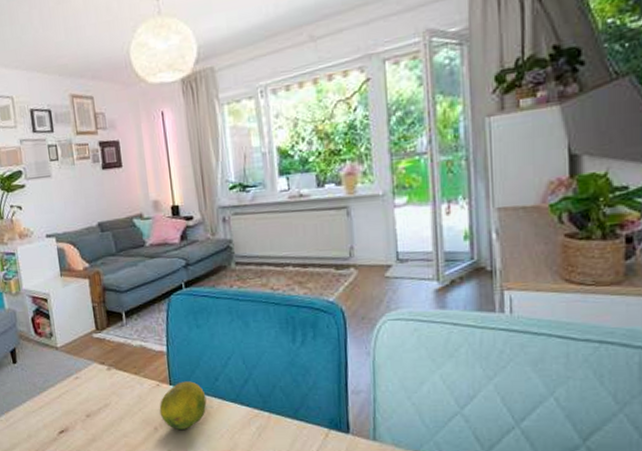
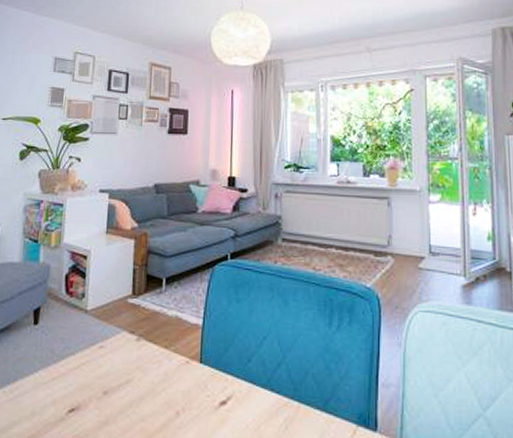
fruit: present [159,381,207,429] -> none [184,360,236,416]

